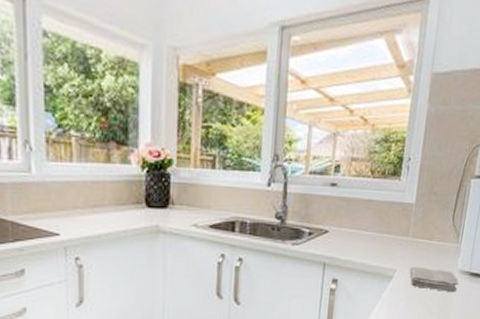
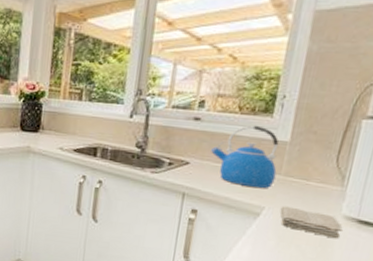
kettle: none [348,189,407,252] -> present [211,125,279,189]

